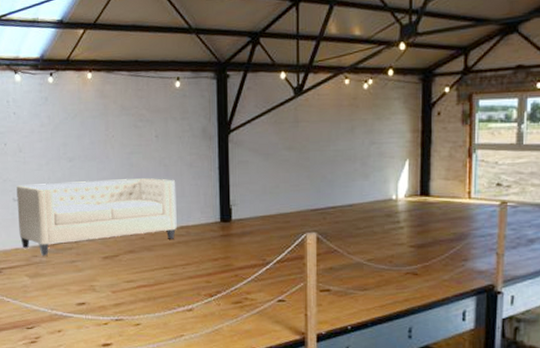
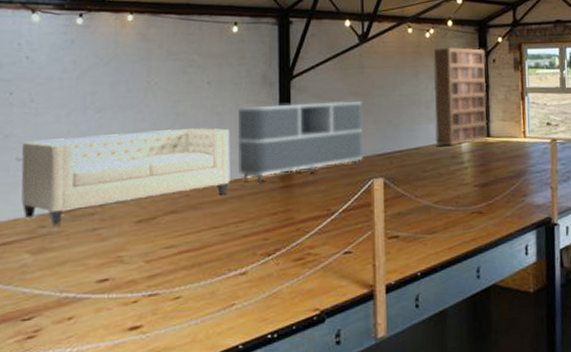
sideboard: none [182,155,297,230] -> present [237,101,363,183]
bookcase: none [369,98,429,203] -> present [433,47,488,146]

